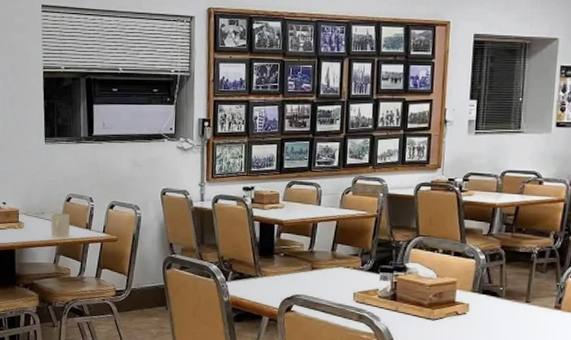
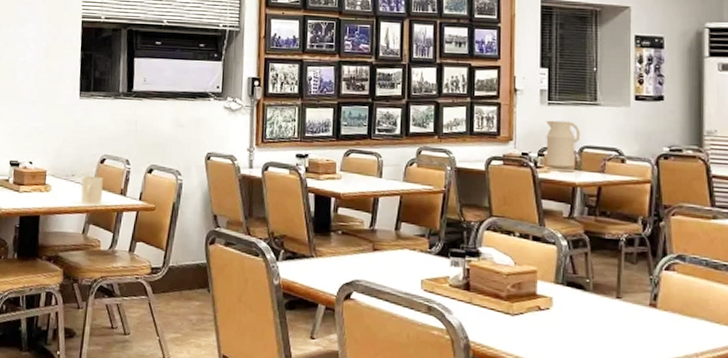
water jug: none [470,148,504,195] -> present [546,120,581,173]

